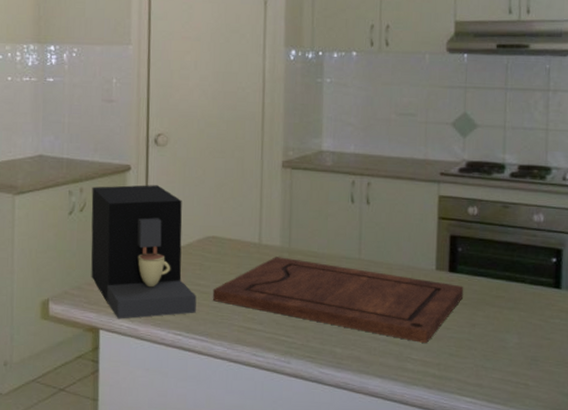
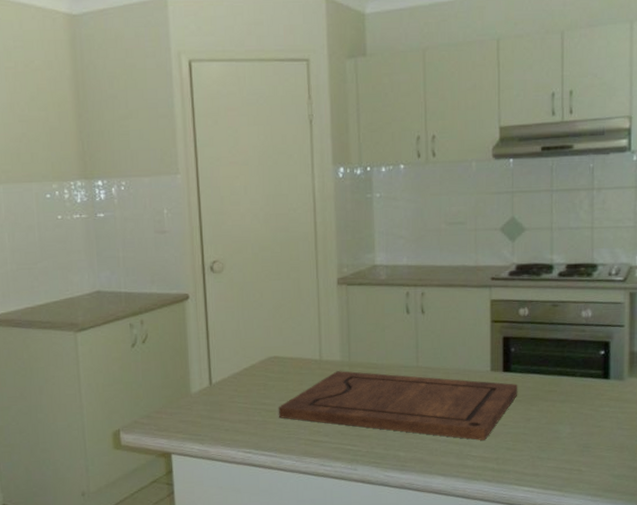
coffee maker: present [91,185,197,319] -> none [152,311,263,443]

